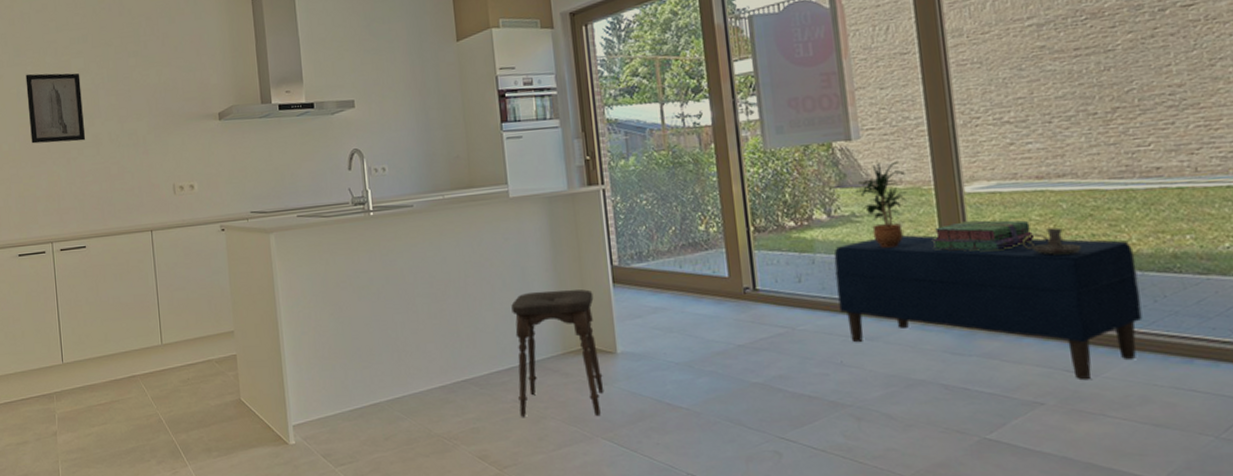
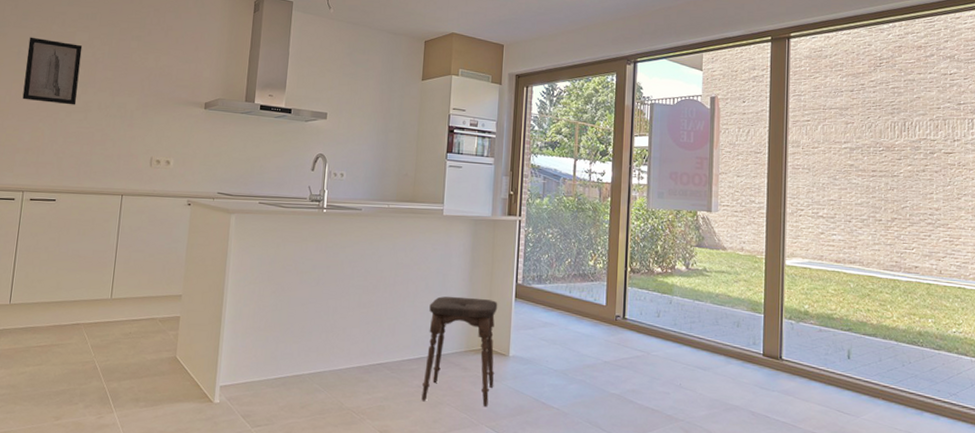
bench: present [833,235,1143,379] -> none [685,290,894,419]
potted plant: present [855,161,907,248] -> none [708,232,746,299]
stack of books: present [933,220,1034,252] -> none [759,286,828,313]
candle holder: present [1021,227,1082,255] -> none [819,300,860,322]

